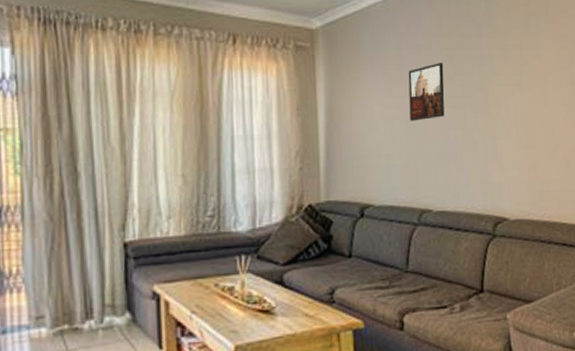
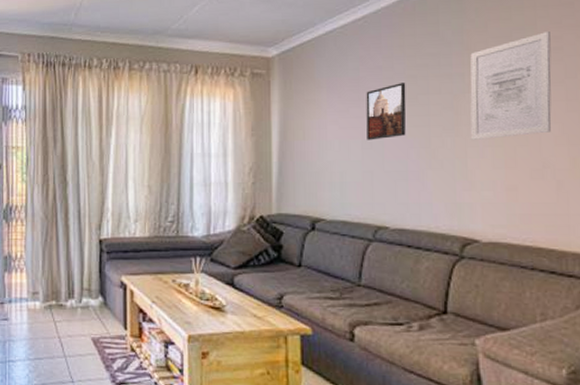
wall art: none [497,20,561,121] -> present [470,32,552,140]

